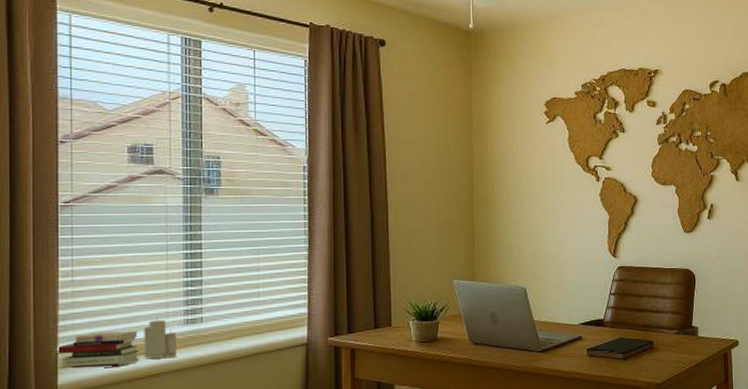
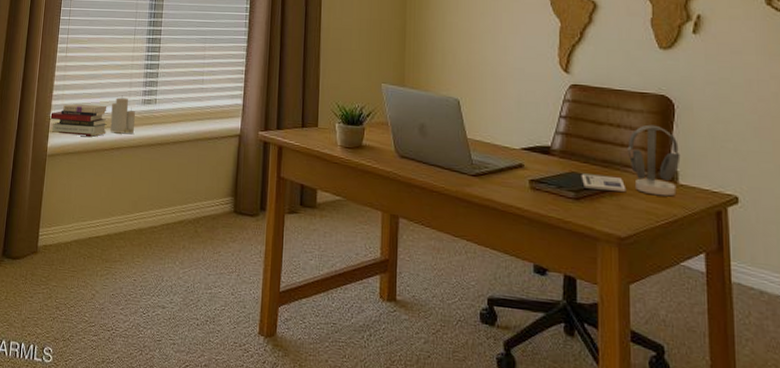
headphones: none [627,293,700,350] -> present [581,124,681,197]

